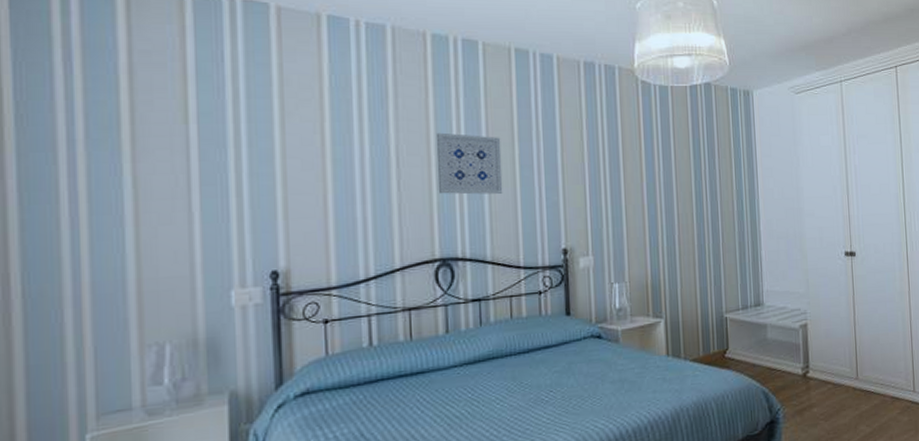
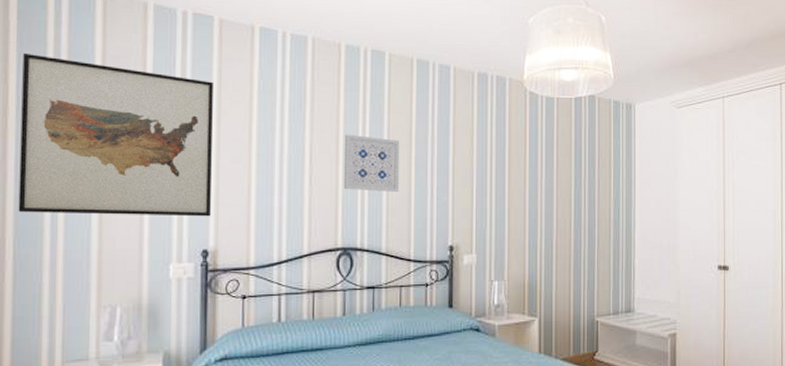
wall art: none [20,48,279,242] -> present [18,52,213,217]

